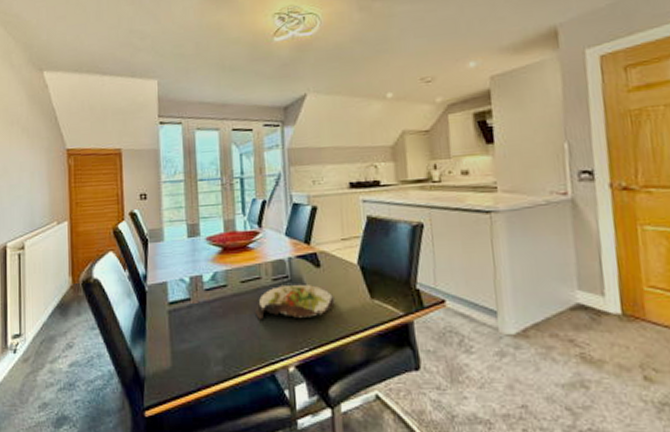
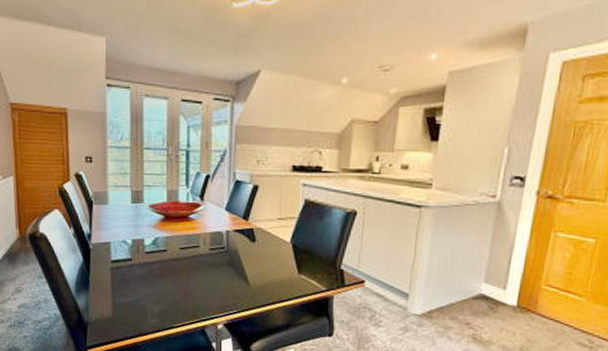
salad plate: present [255,284,336,320] -> none [192,254,267,285]

